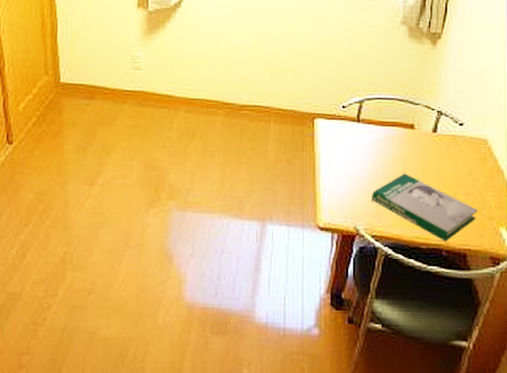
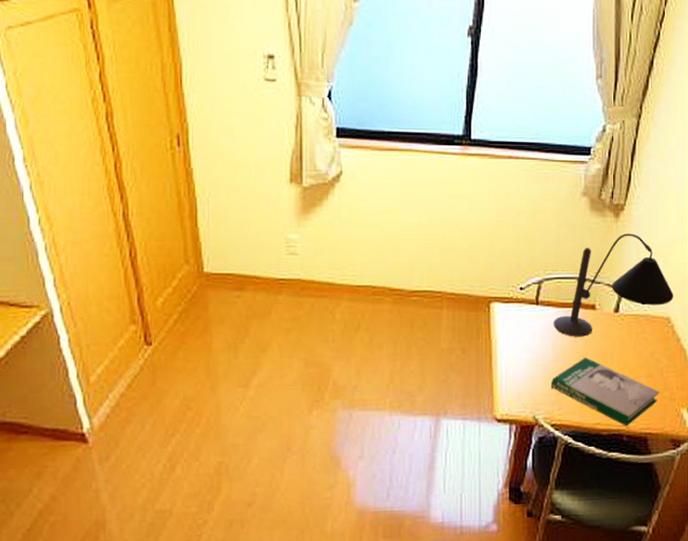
desk lamp: none [373,59,491,154] -> present [553,233,674,337]

